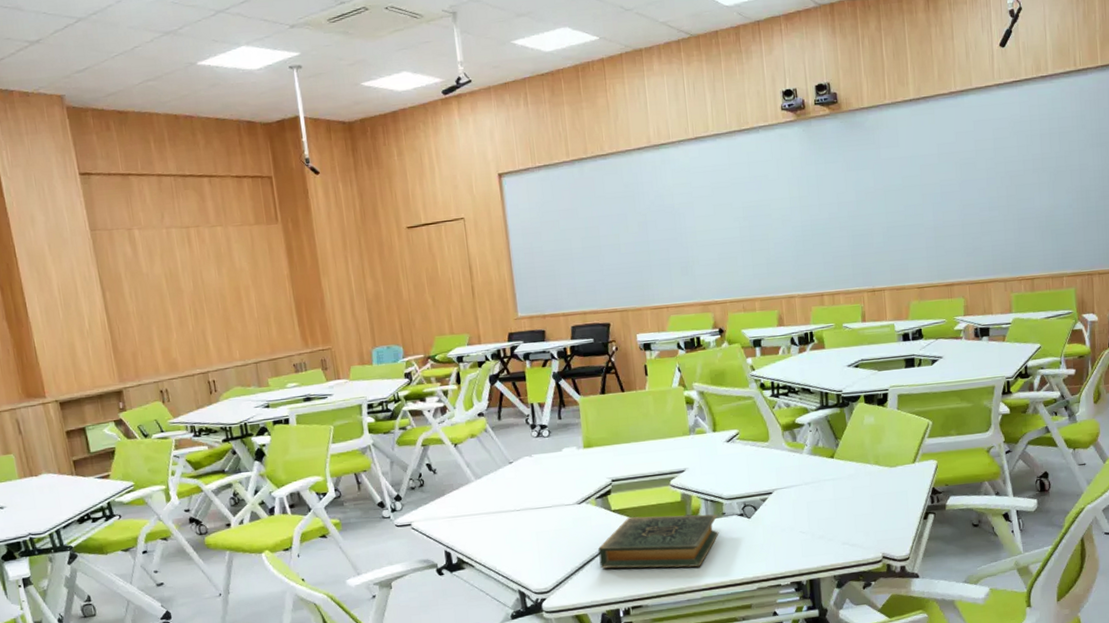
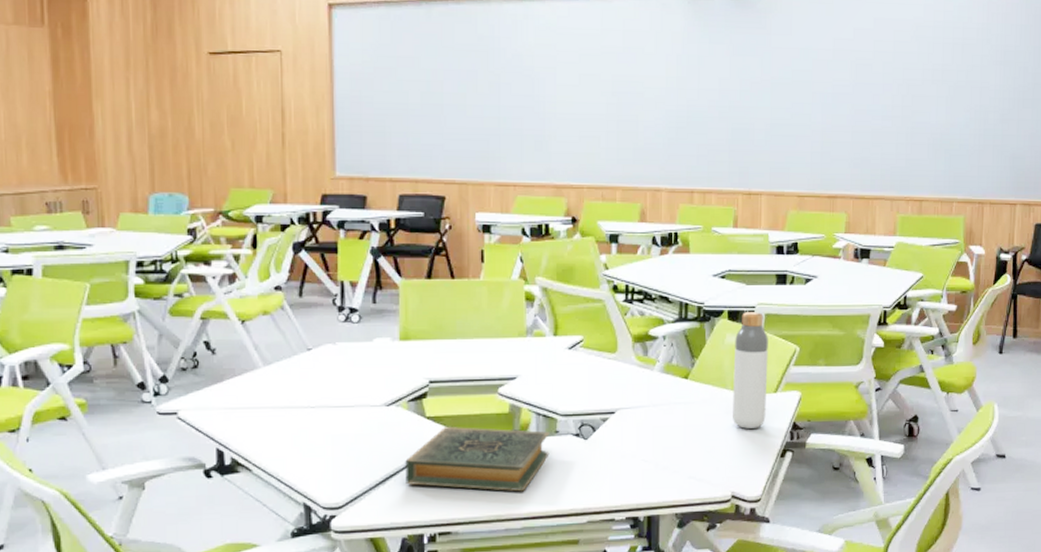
bottle: none [872,394,907,497] -> present [733,312,768,429]

